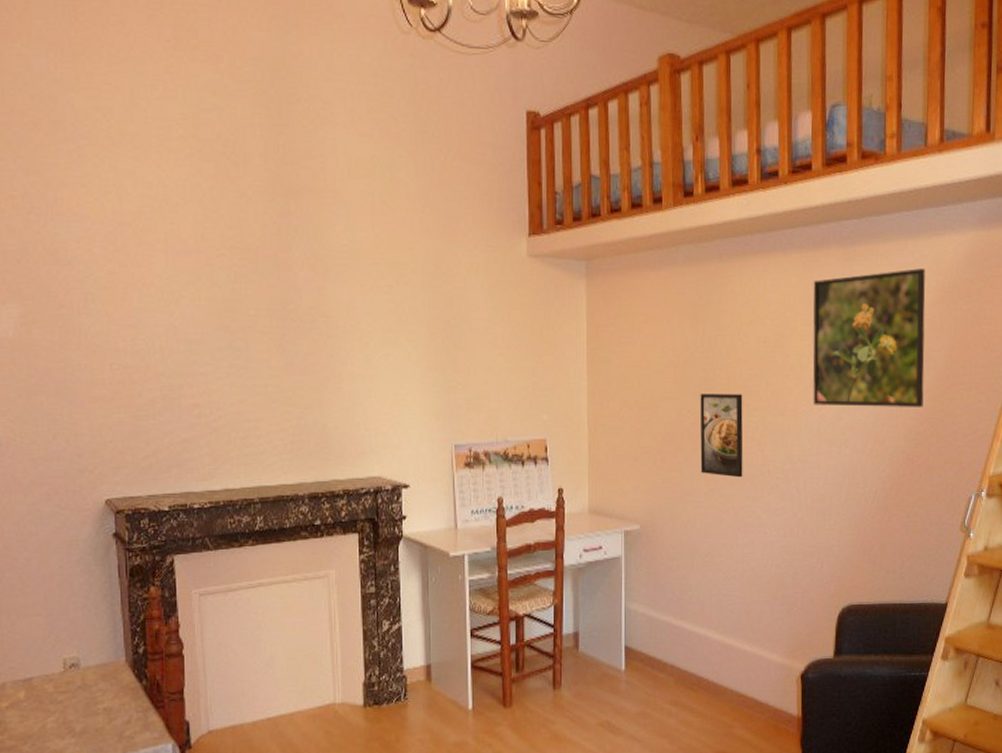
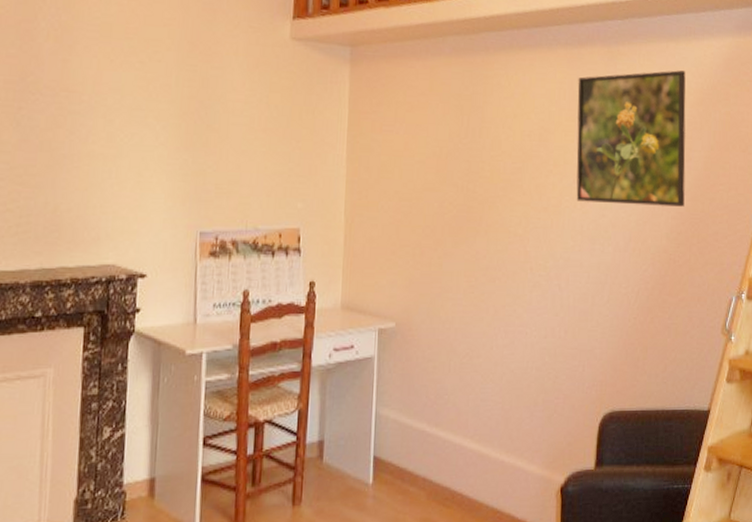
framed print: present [700,394,743,478] -> none [460,186,506,275]

